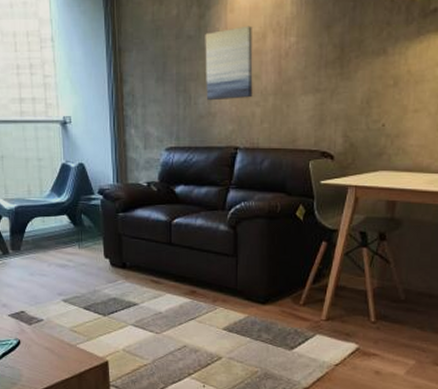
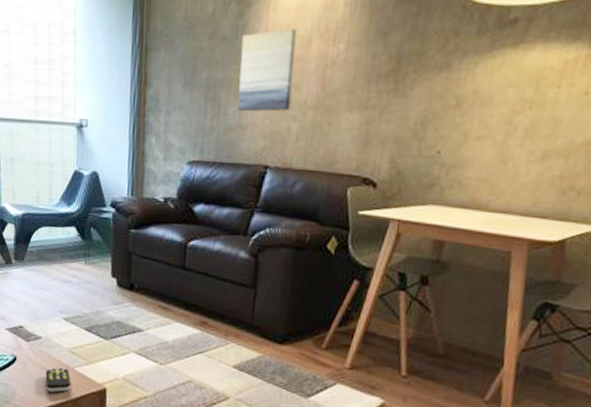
remote control: none [49,346,75,370] -> present [45,367,71,393]

